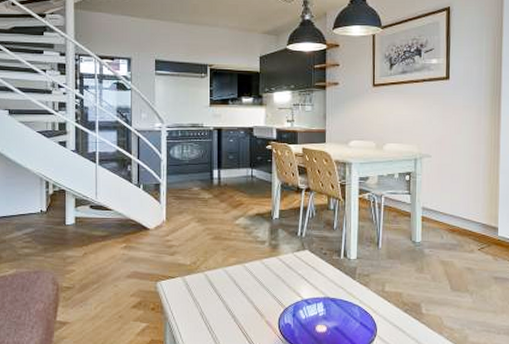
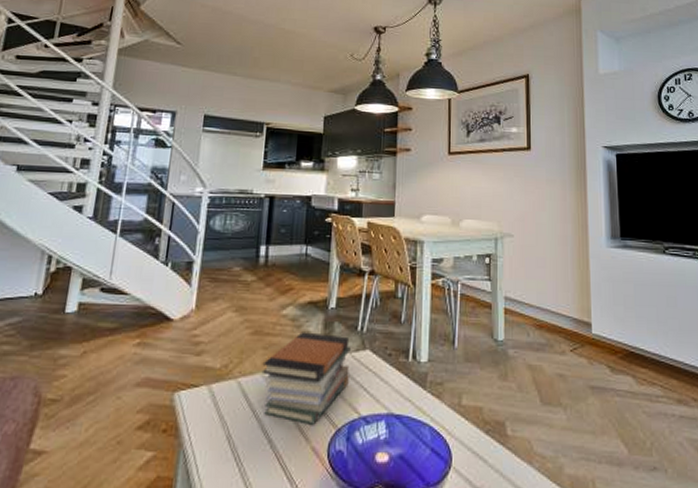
book stack: none [223,237,293,305] -> present [261,332,351,425]

